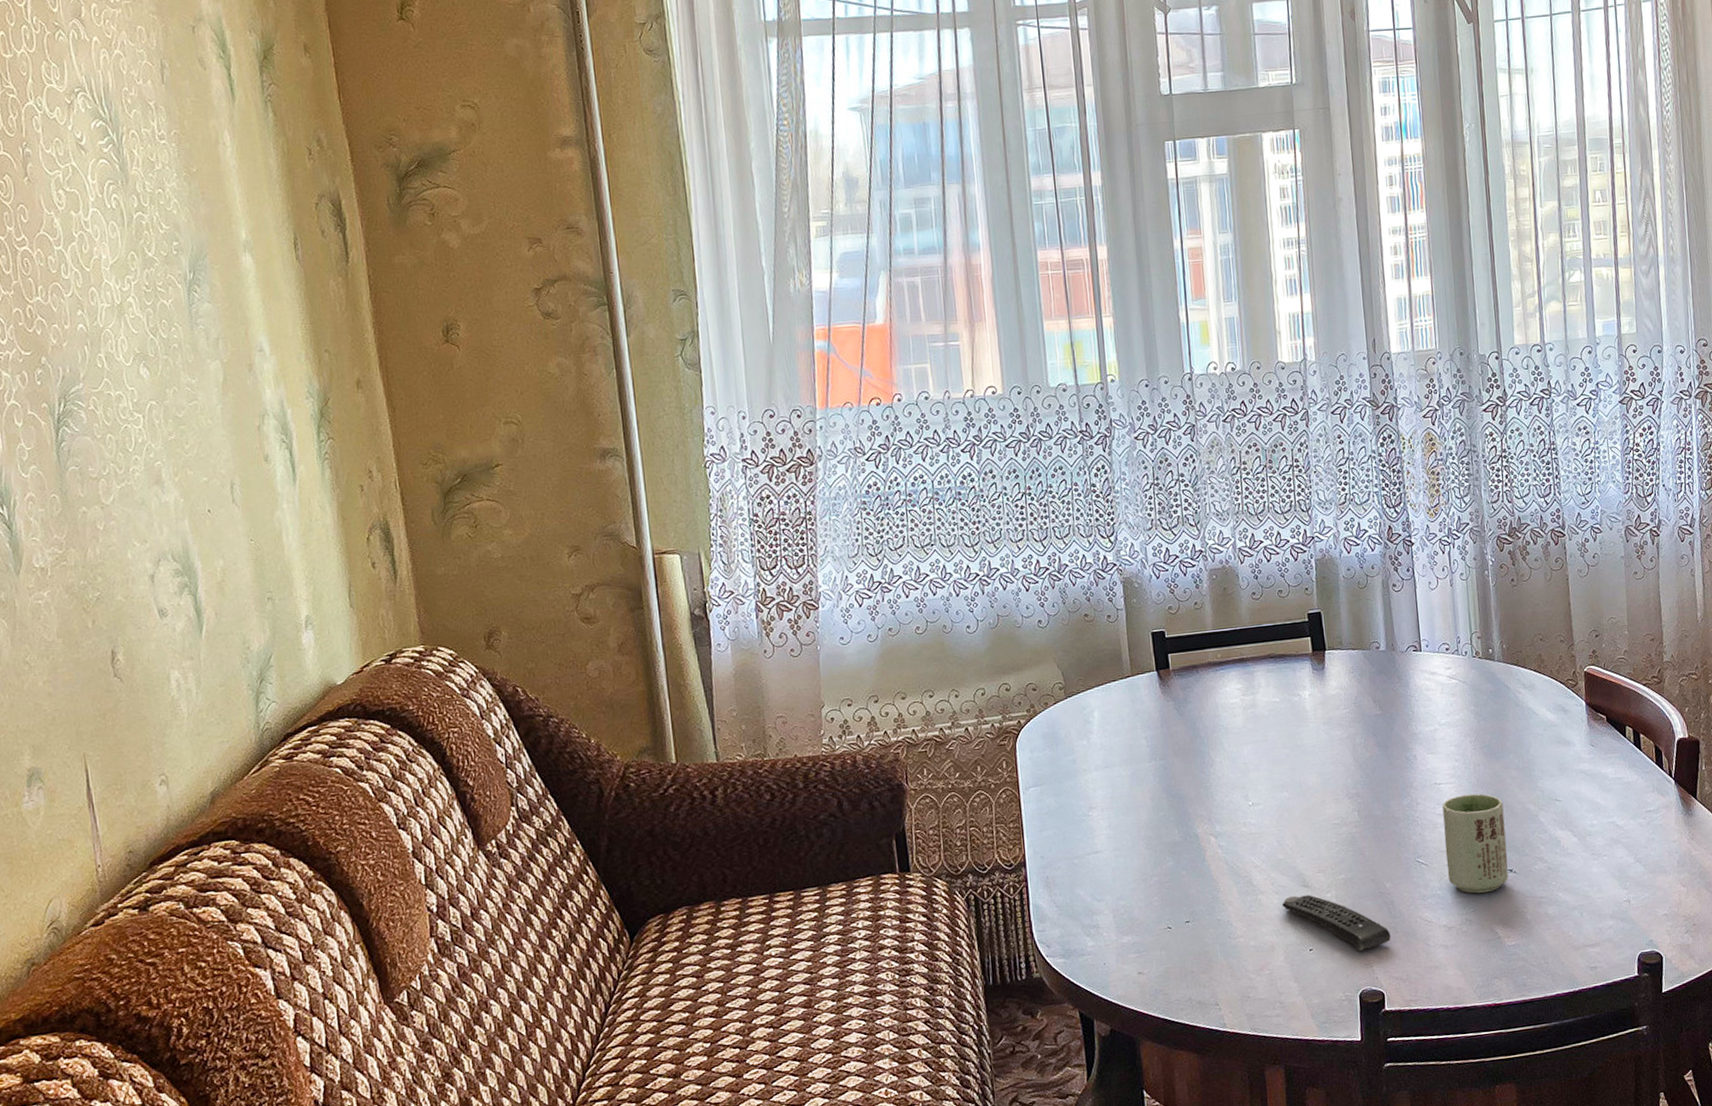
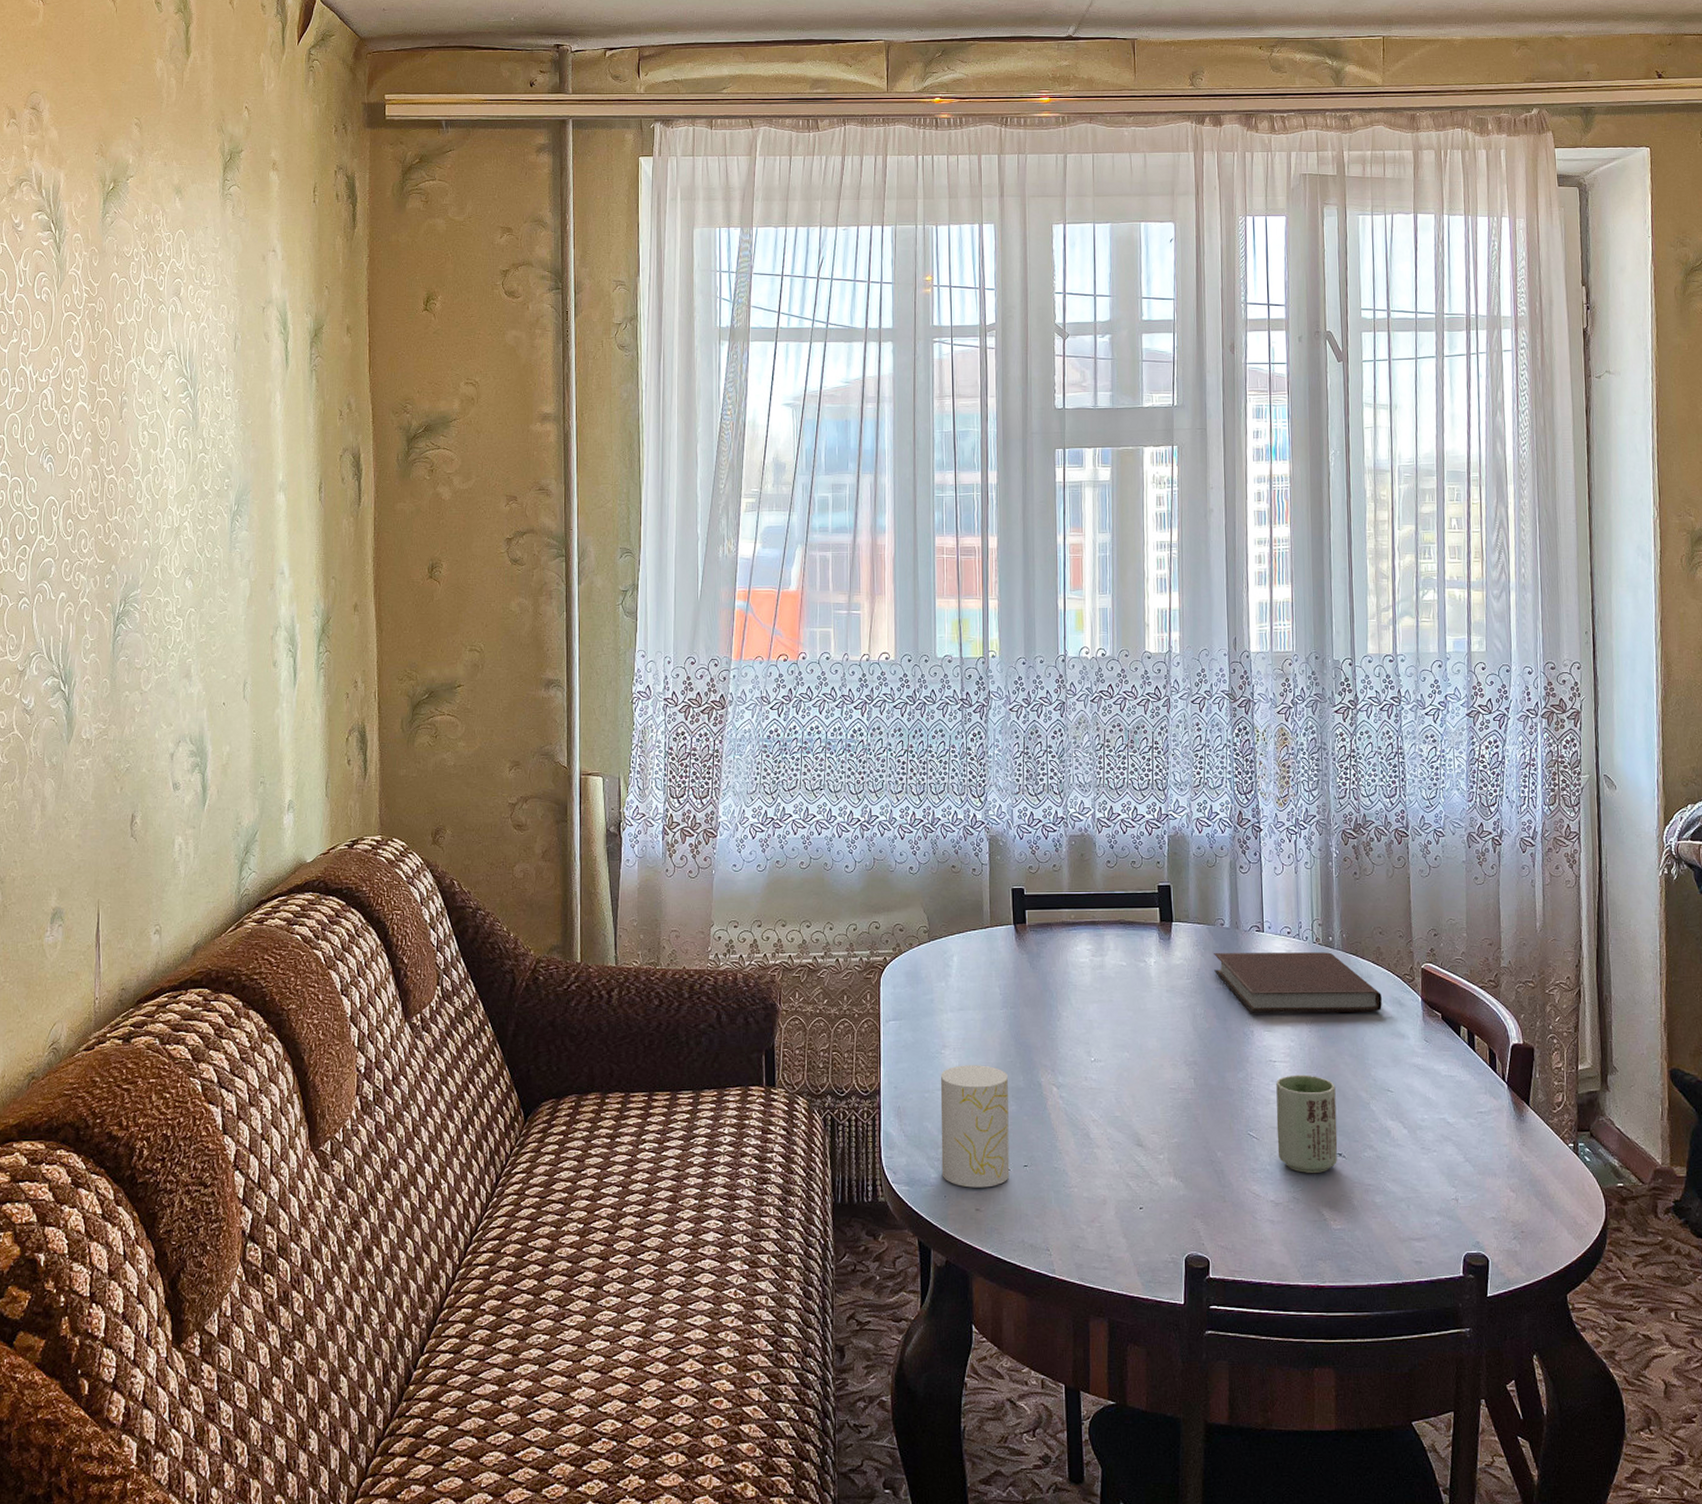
cup: none [1090,822,1172,952] -> present [940,1065,1010,1188]
remote control: present [1282,894,1391,951] -> none [1116,1154,1219,1215]
notebook: none [1371,665,1546,737] -> present [1214,952,1382,1013]

